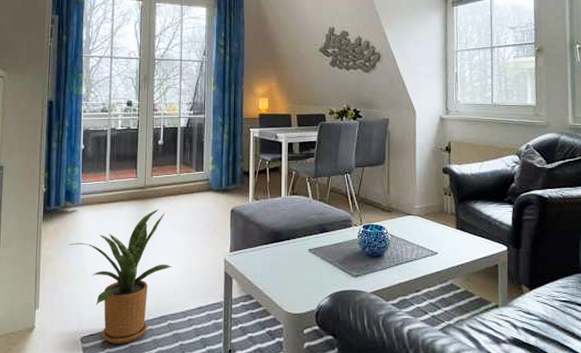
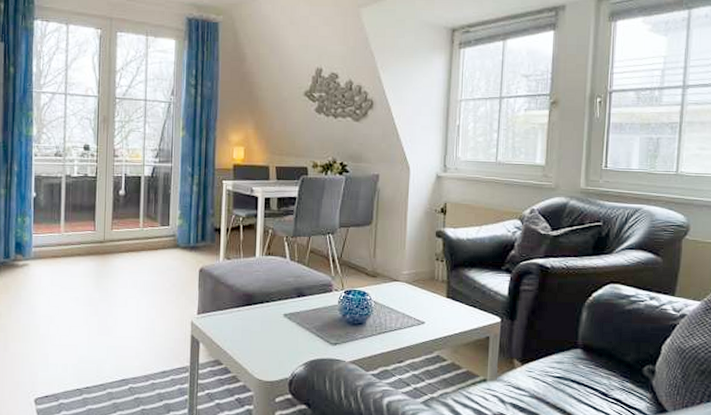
house plant: present [69,209,172,344] -> none [20,266,134,407]

